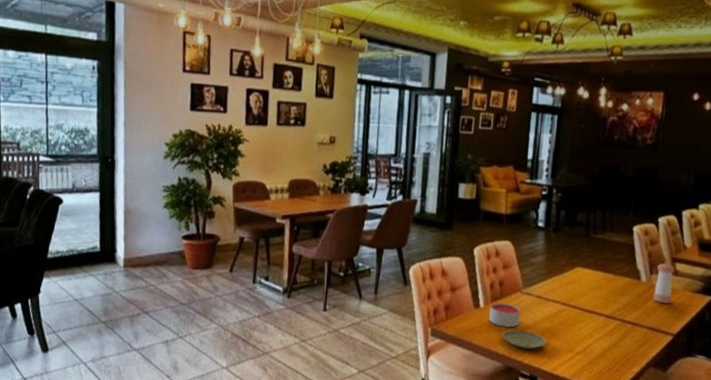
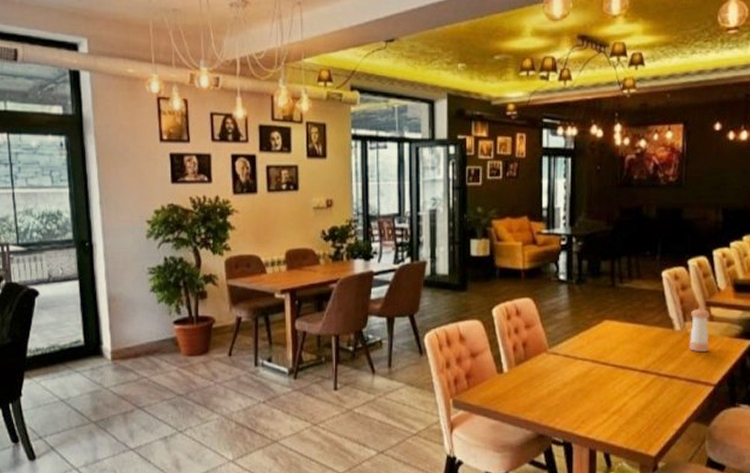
candle: present [488,302,520,328] -> none [513,365,547,392]
plate: present [502,329,547,350] -> none [530,393,579,415]

